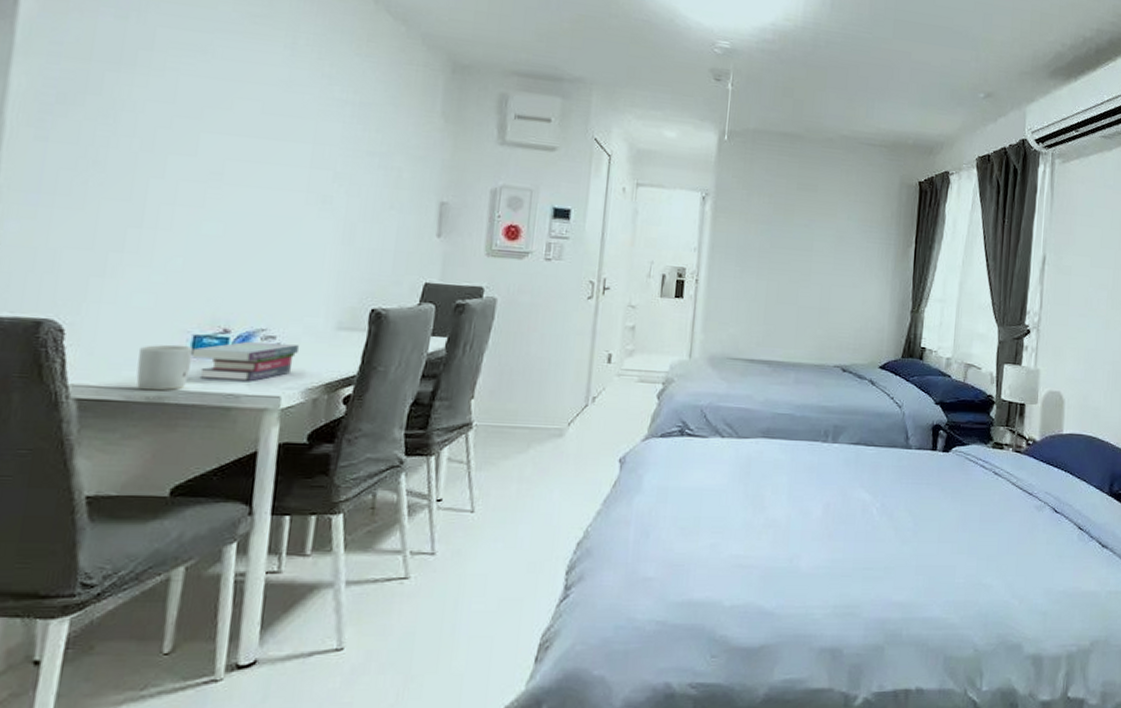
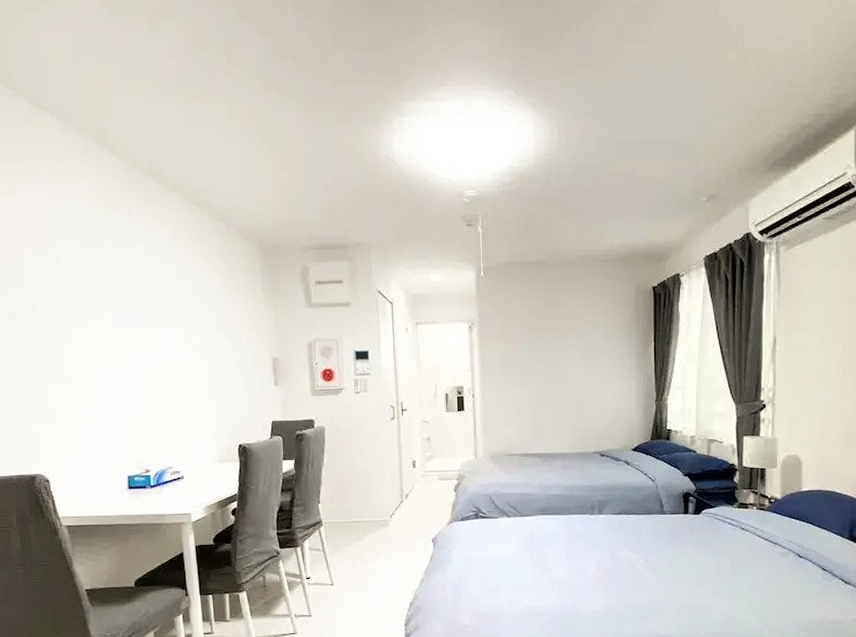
mug: present [136,344,193,391] -> none [96,483,131,517]
books: present [191,341,299,382] -> none [129,475,196,506]

